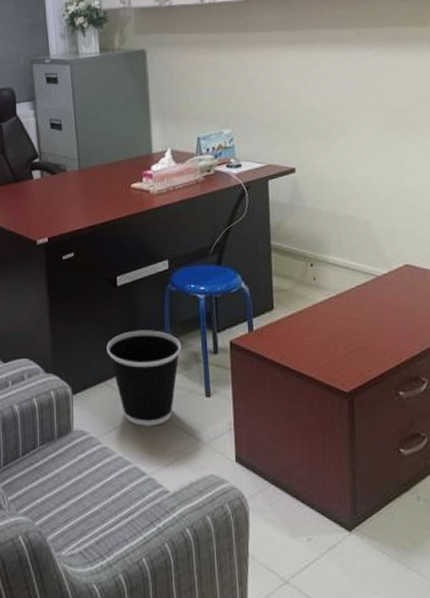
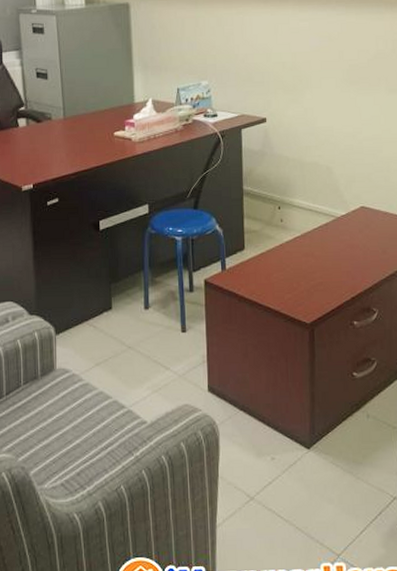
wastebasket: present [106,330,182,426] -> none [89,271,160,362]

